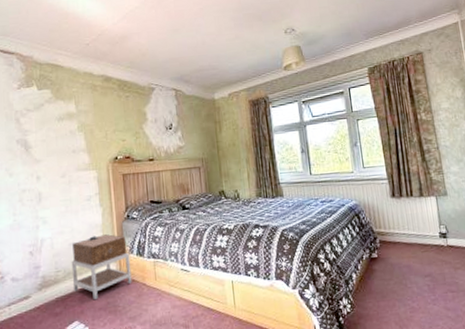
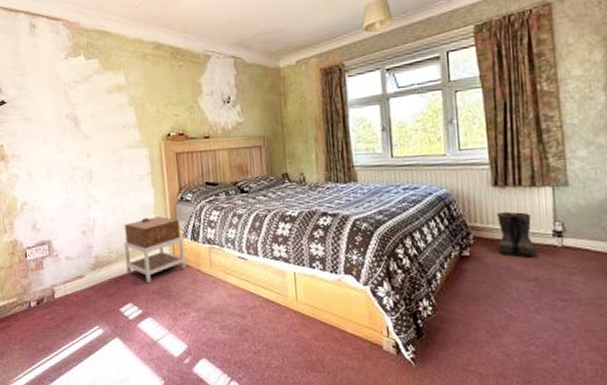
boots: none [395,218,429,256] -> present [496,211,537,256]

